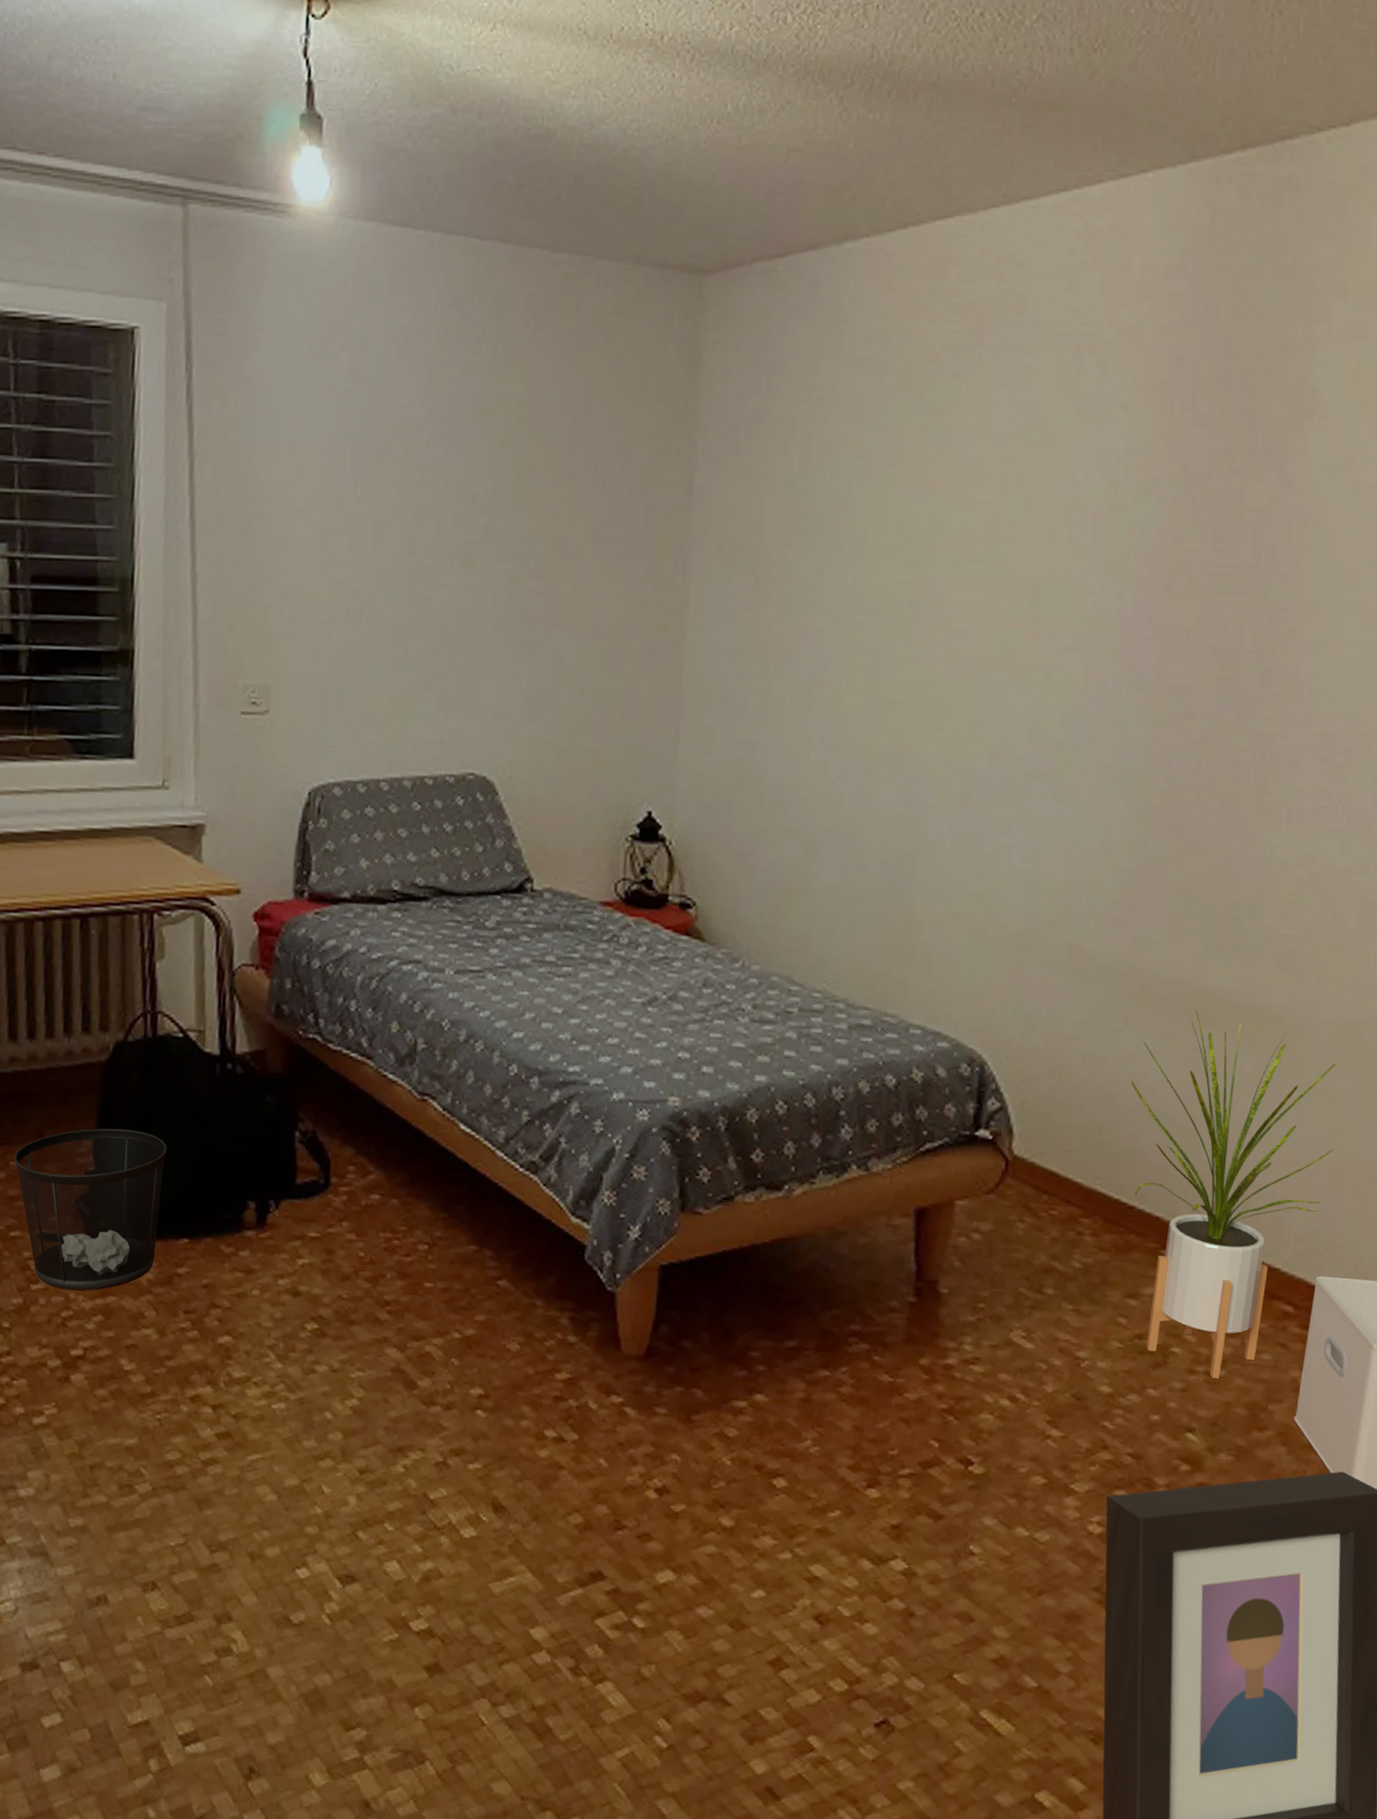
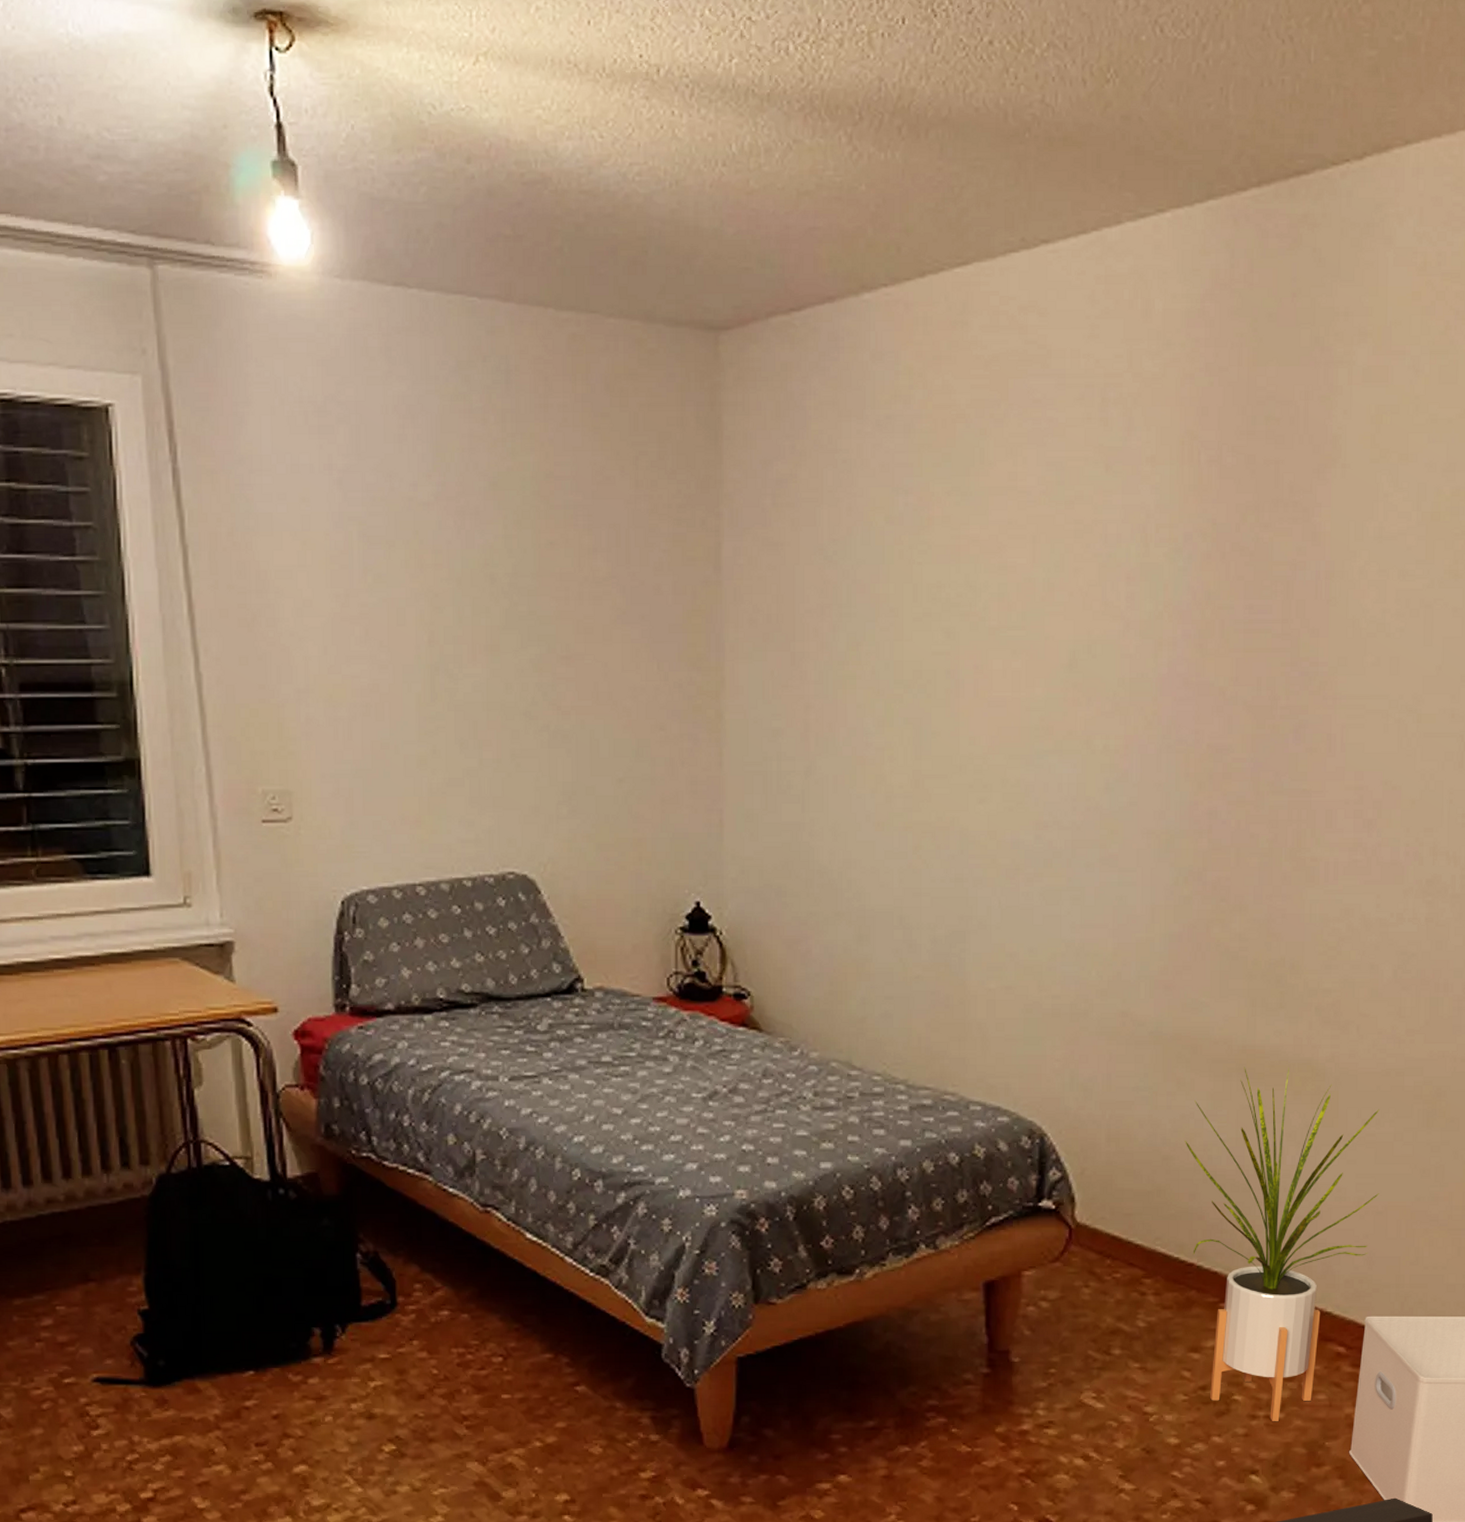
waste bin: present [13,1128,168,1291] -> none [60,1264,223,1433]

